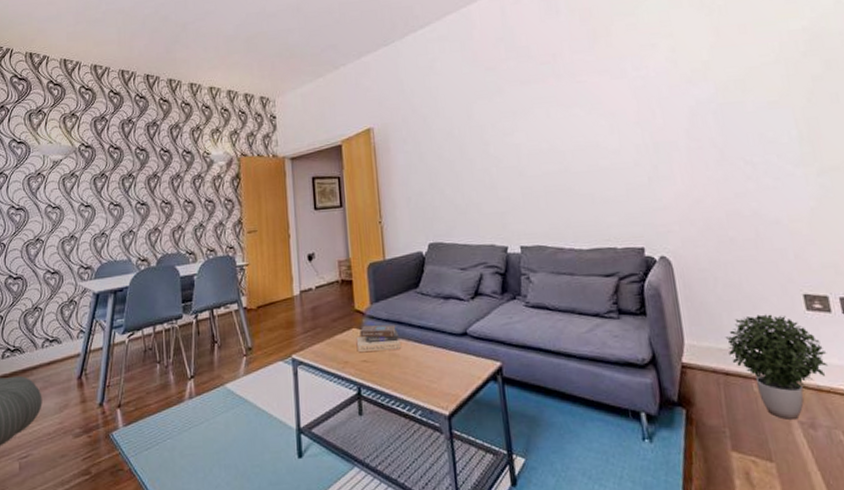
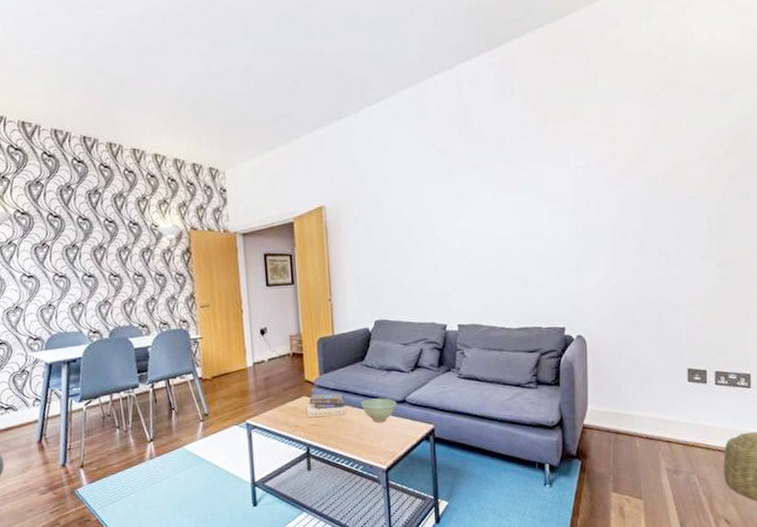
bowl: none [417,330,457,360] -> present [361,398,397,423]
potted plant: present [725,314,828,421] -> none [620,385,697,468]

